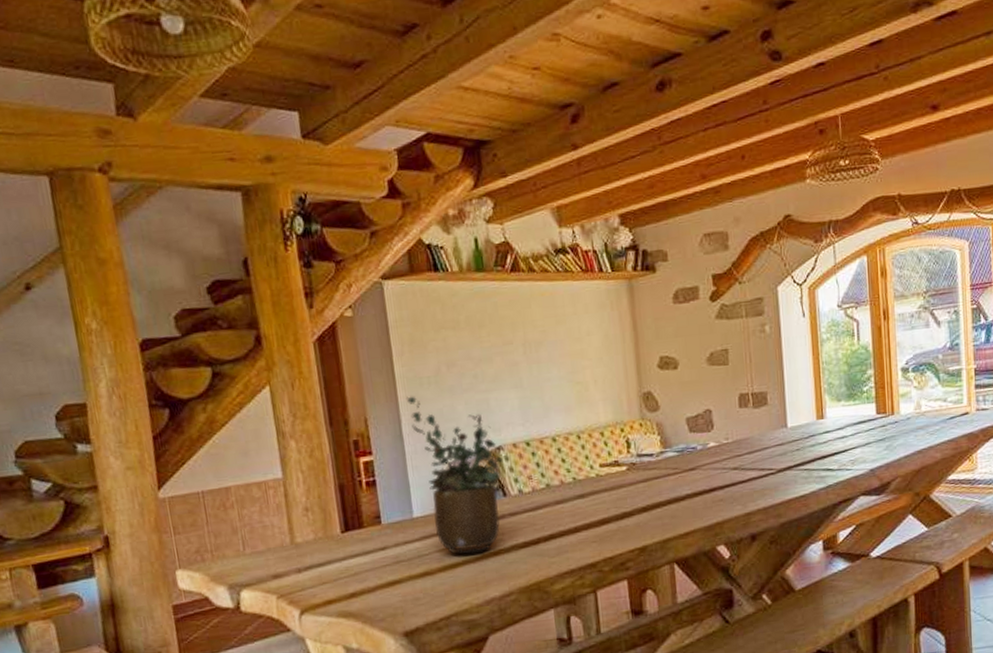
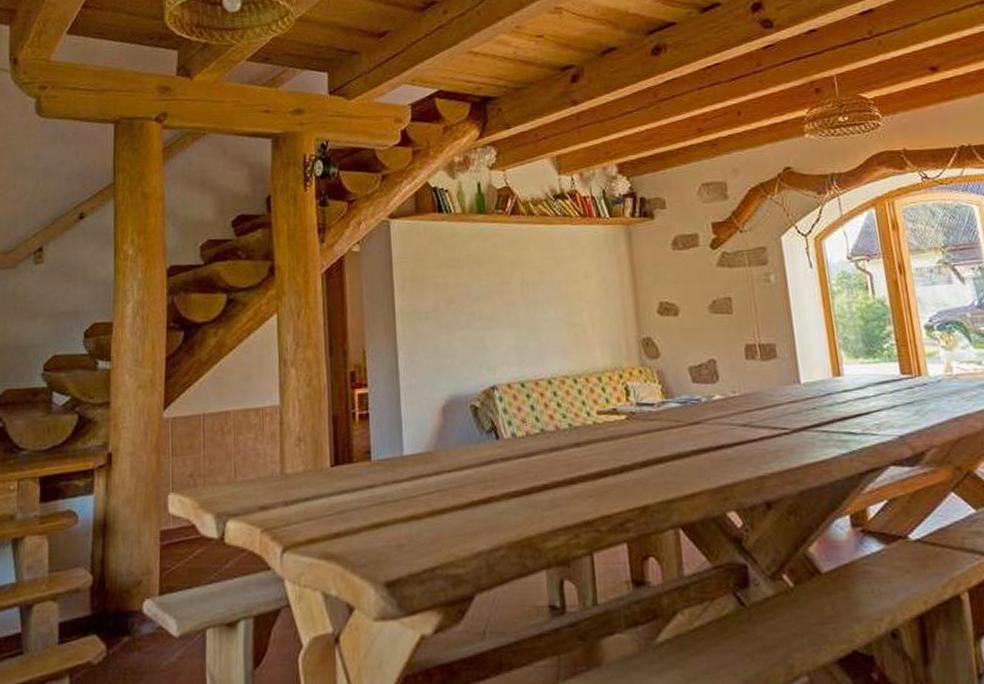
potted plant: present [405,396,503,554] -> none [404,330,497,499]

